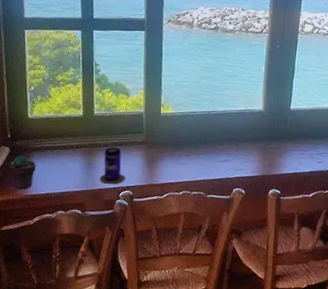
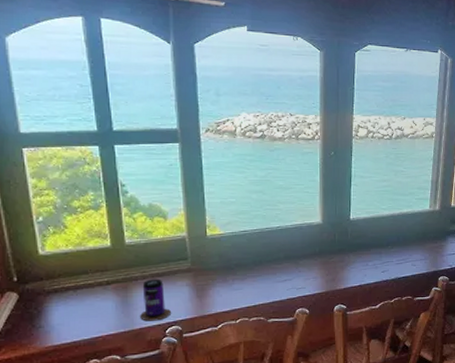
potted succulent: present [9,155,36,190] -> none [19,300,56,341]

